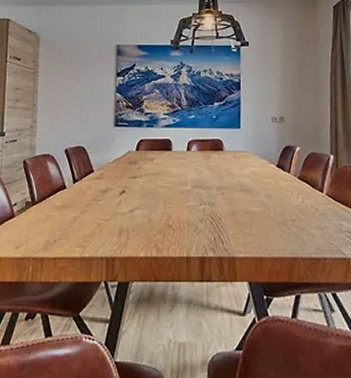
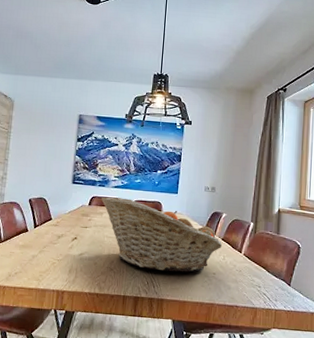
fruit basket: none [150,139,299,223] -> present [100,197,222,272]

